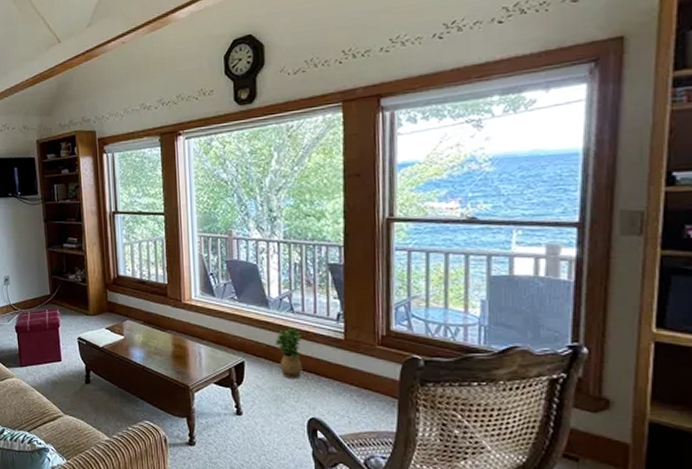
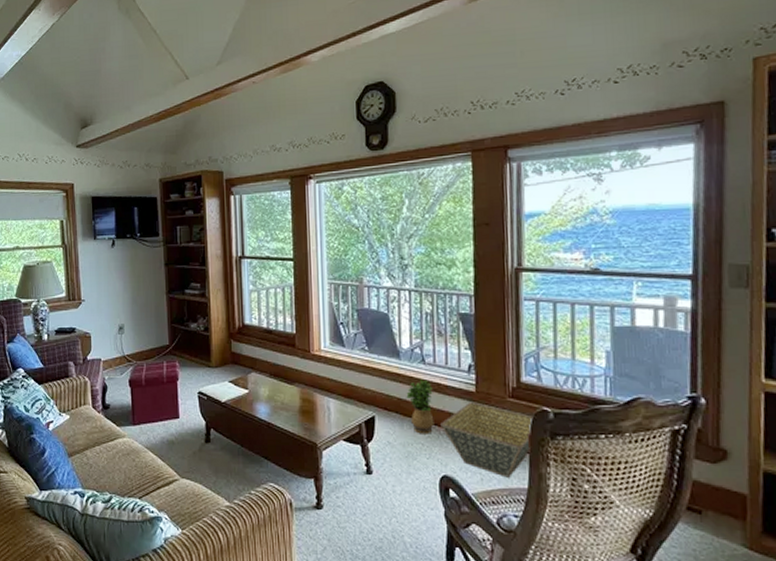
basket: none [309,349,405,422] -> present [440,402,535,478]

